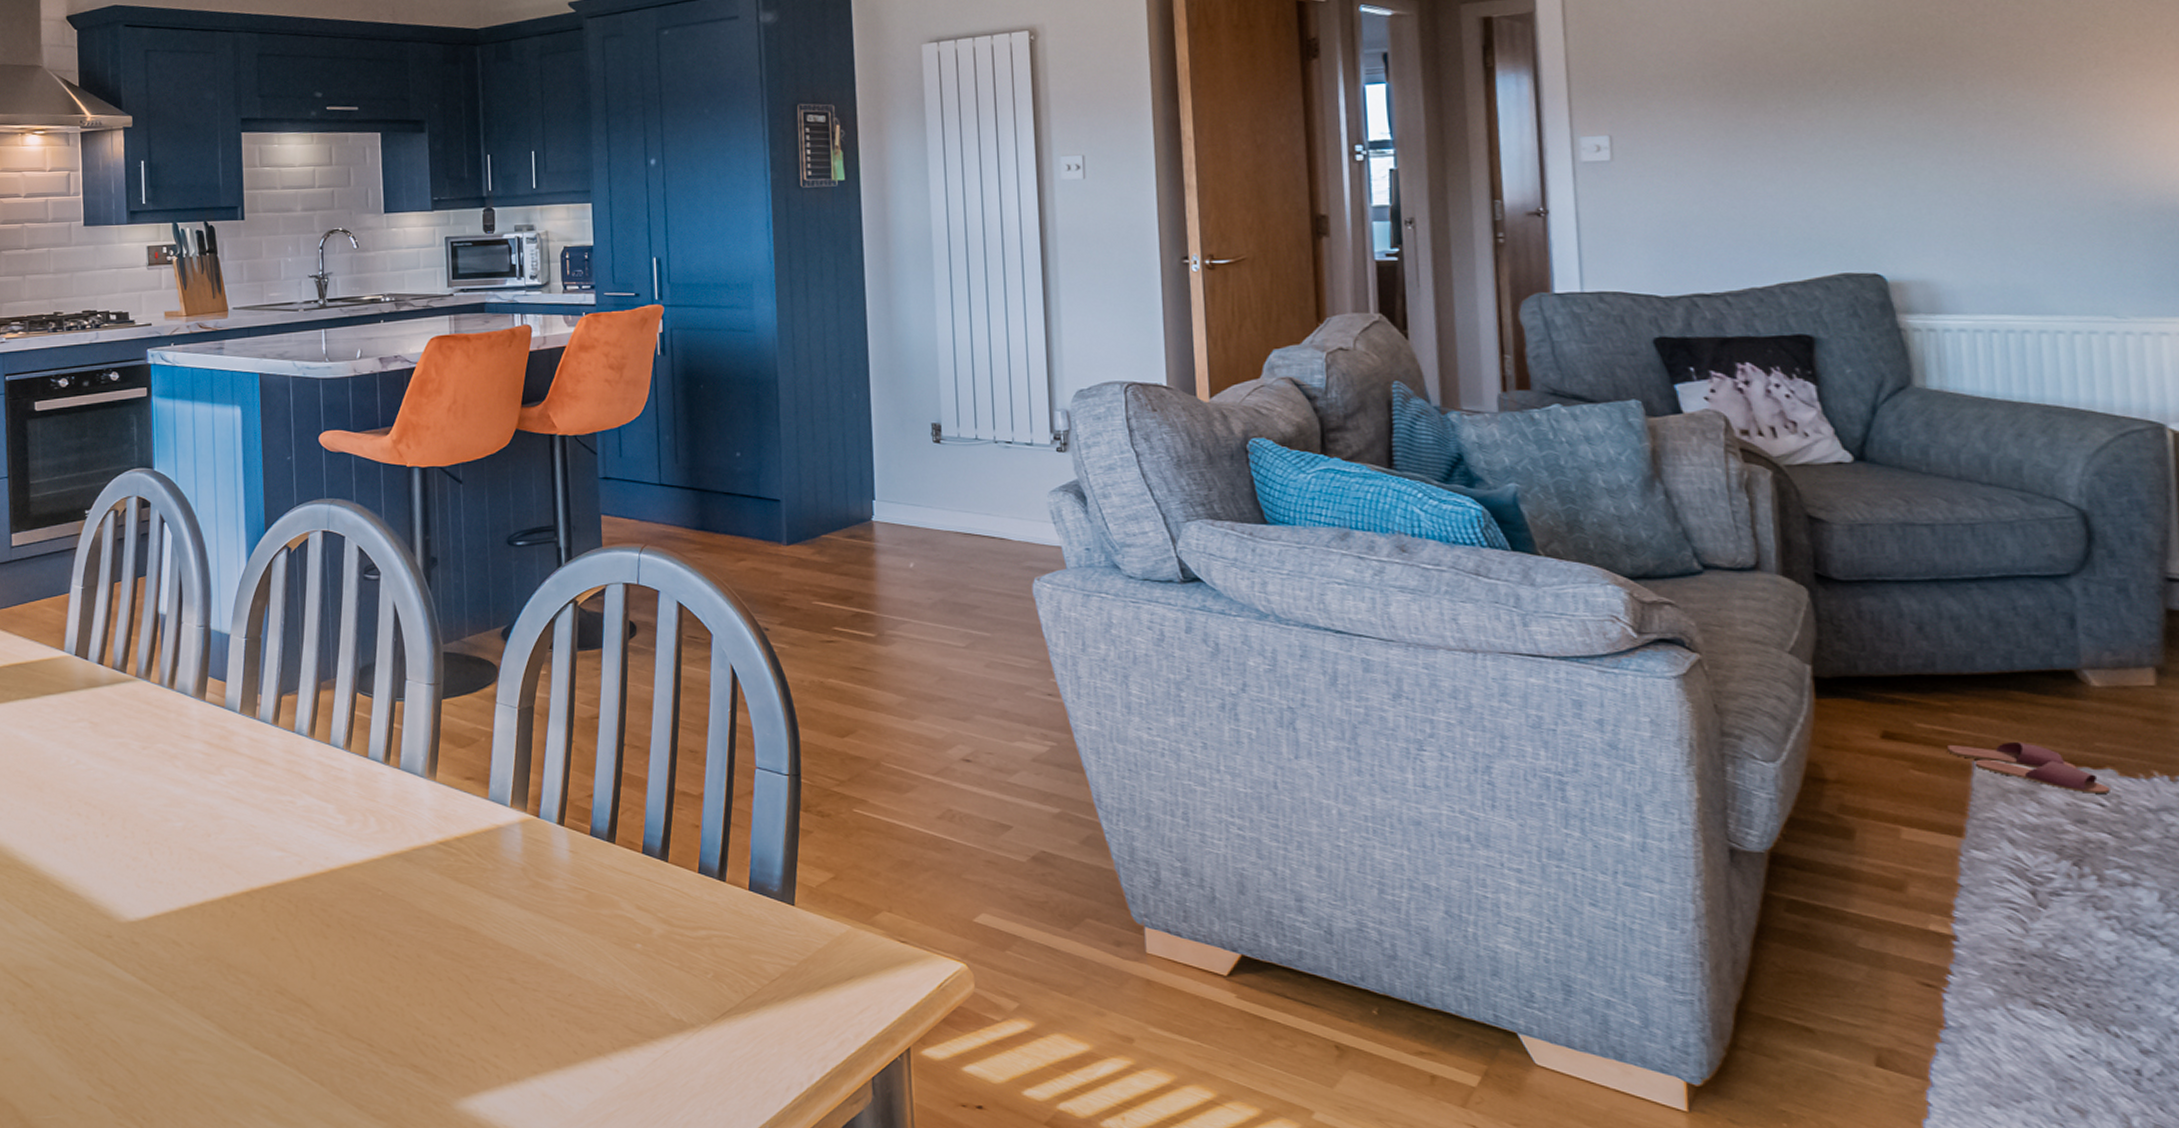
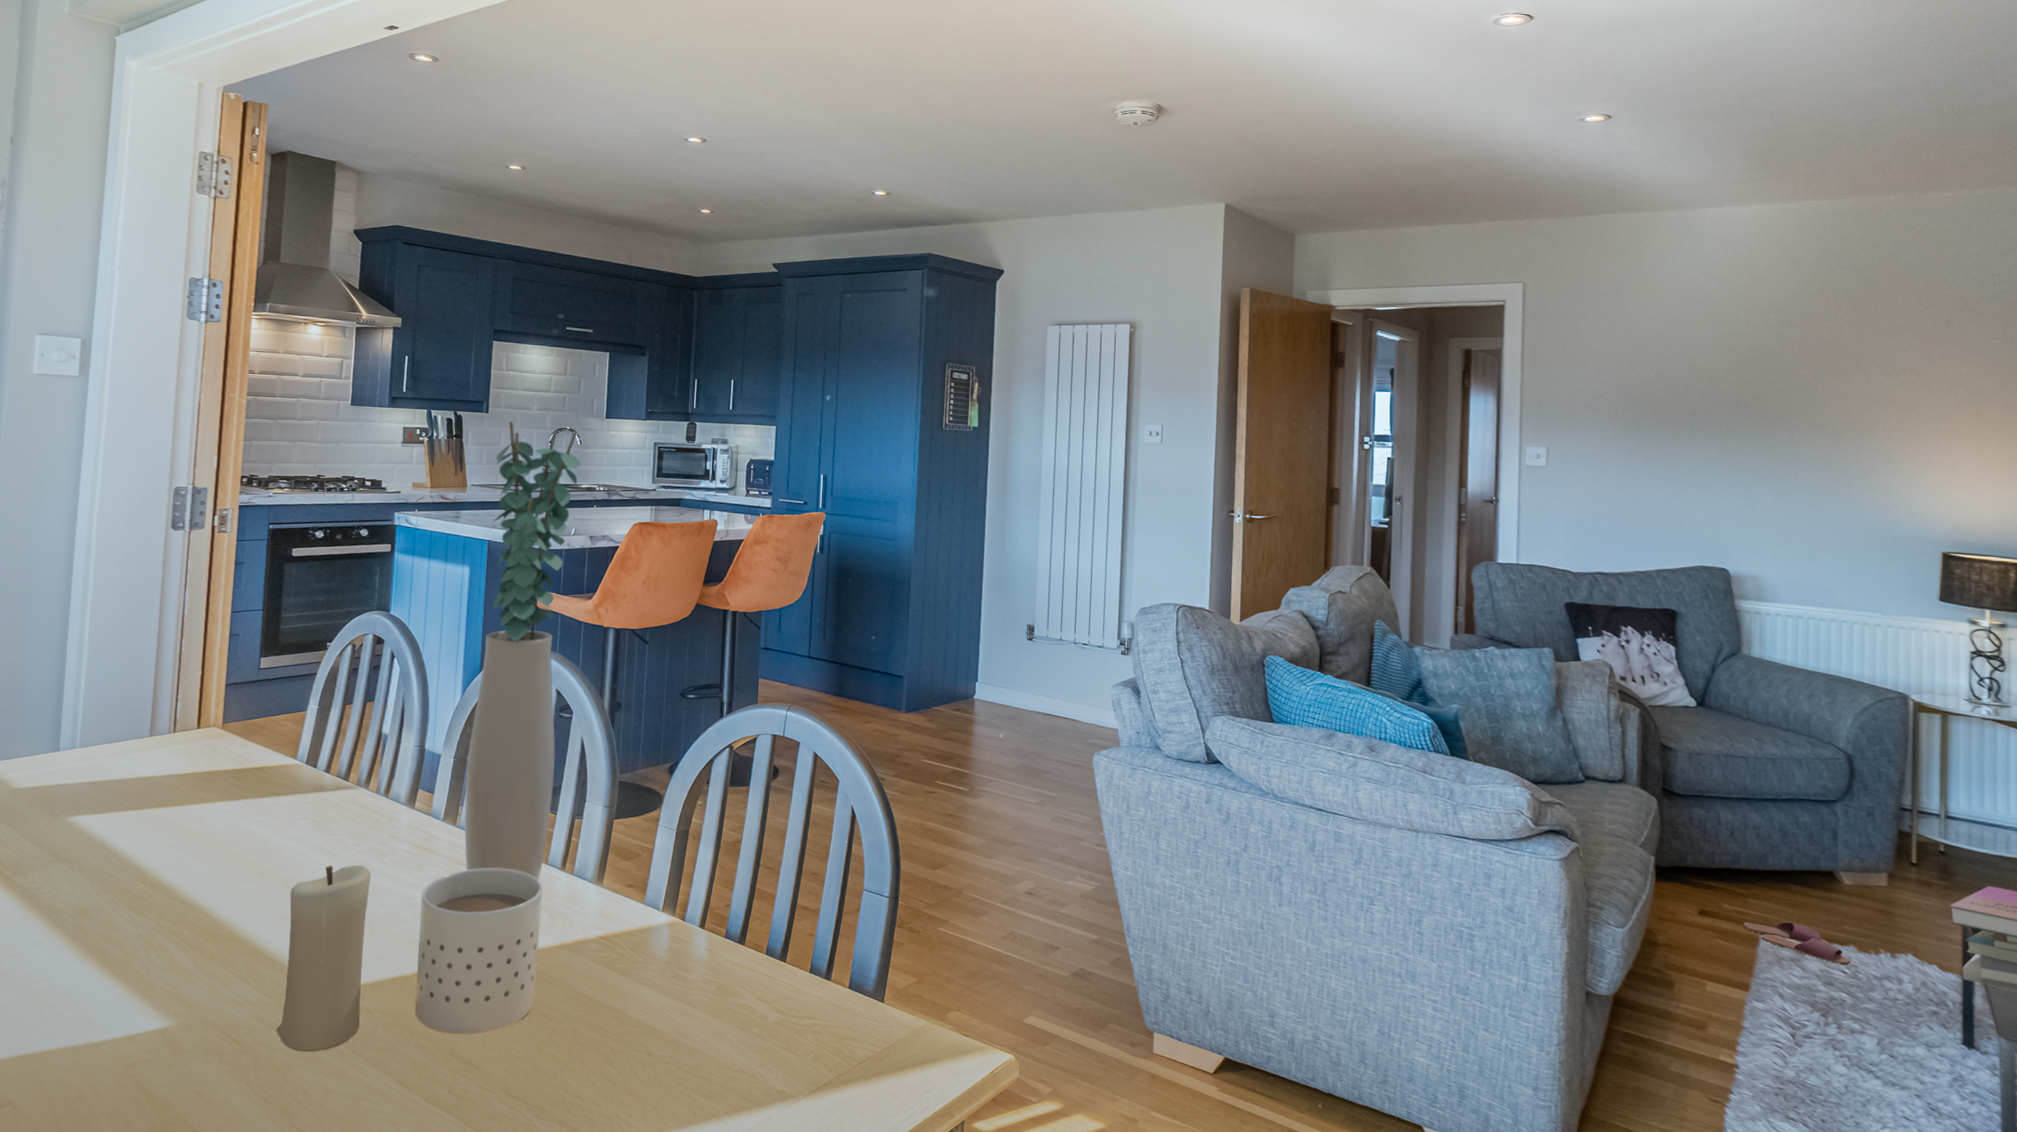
candle: none [73,771,169,996] -> present [276,864,372,1052]
mug: none [223,766,369,967] -> present [414,867,543,1035]
vase: none [258,228,366,778] -> present [464,422,581,880]

